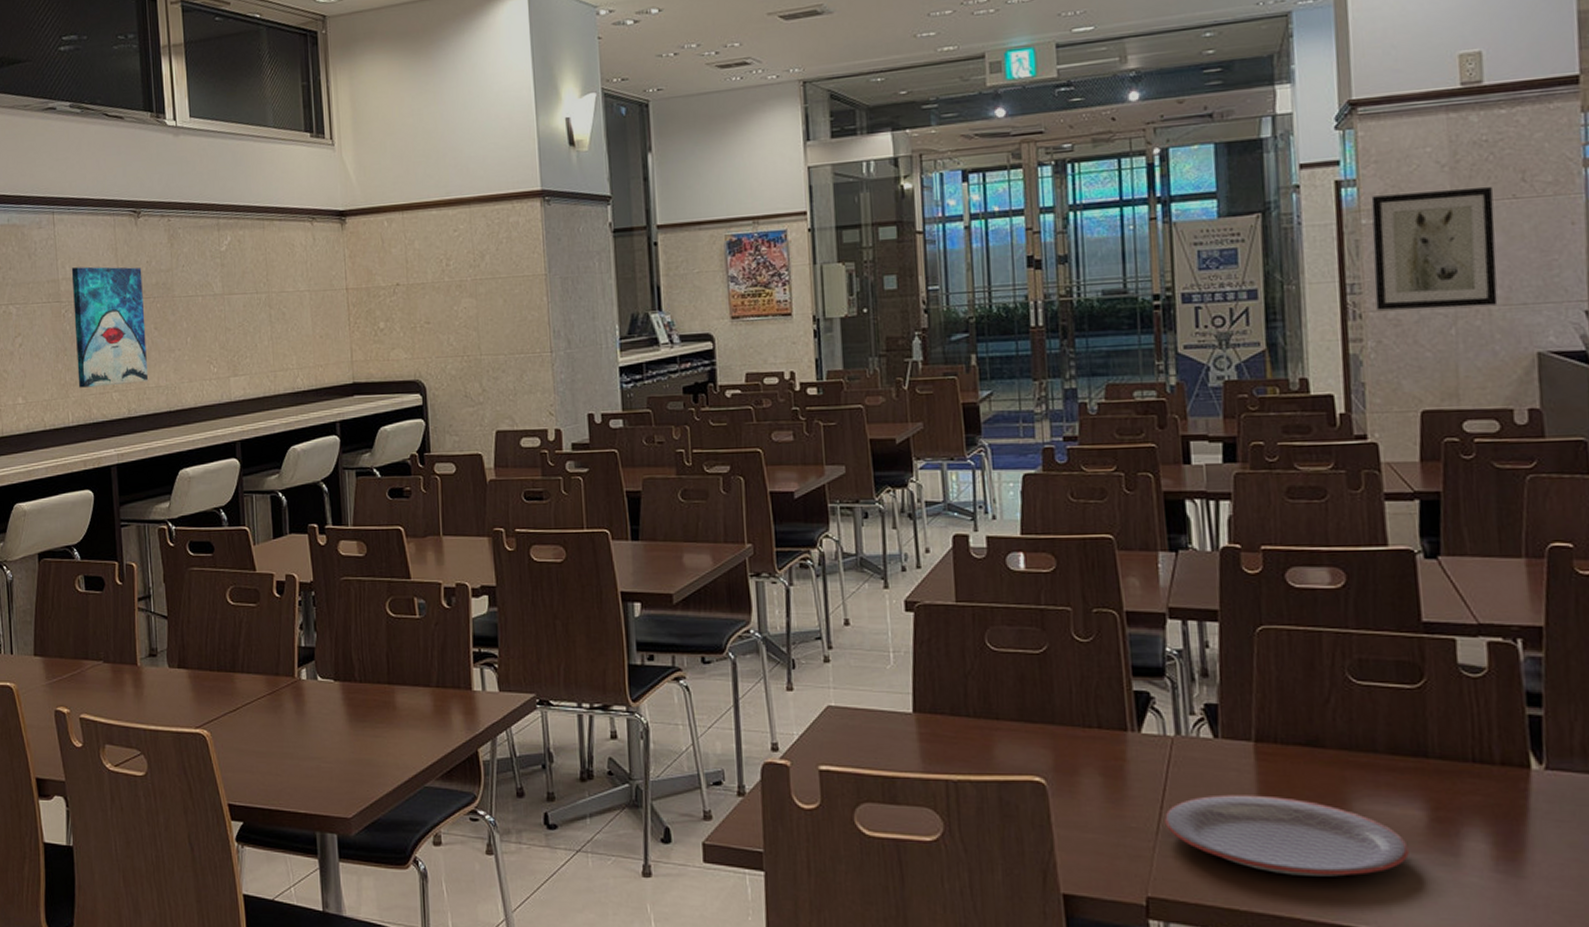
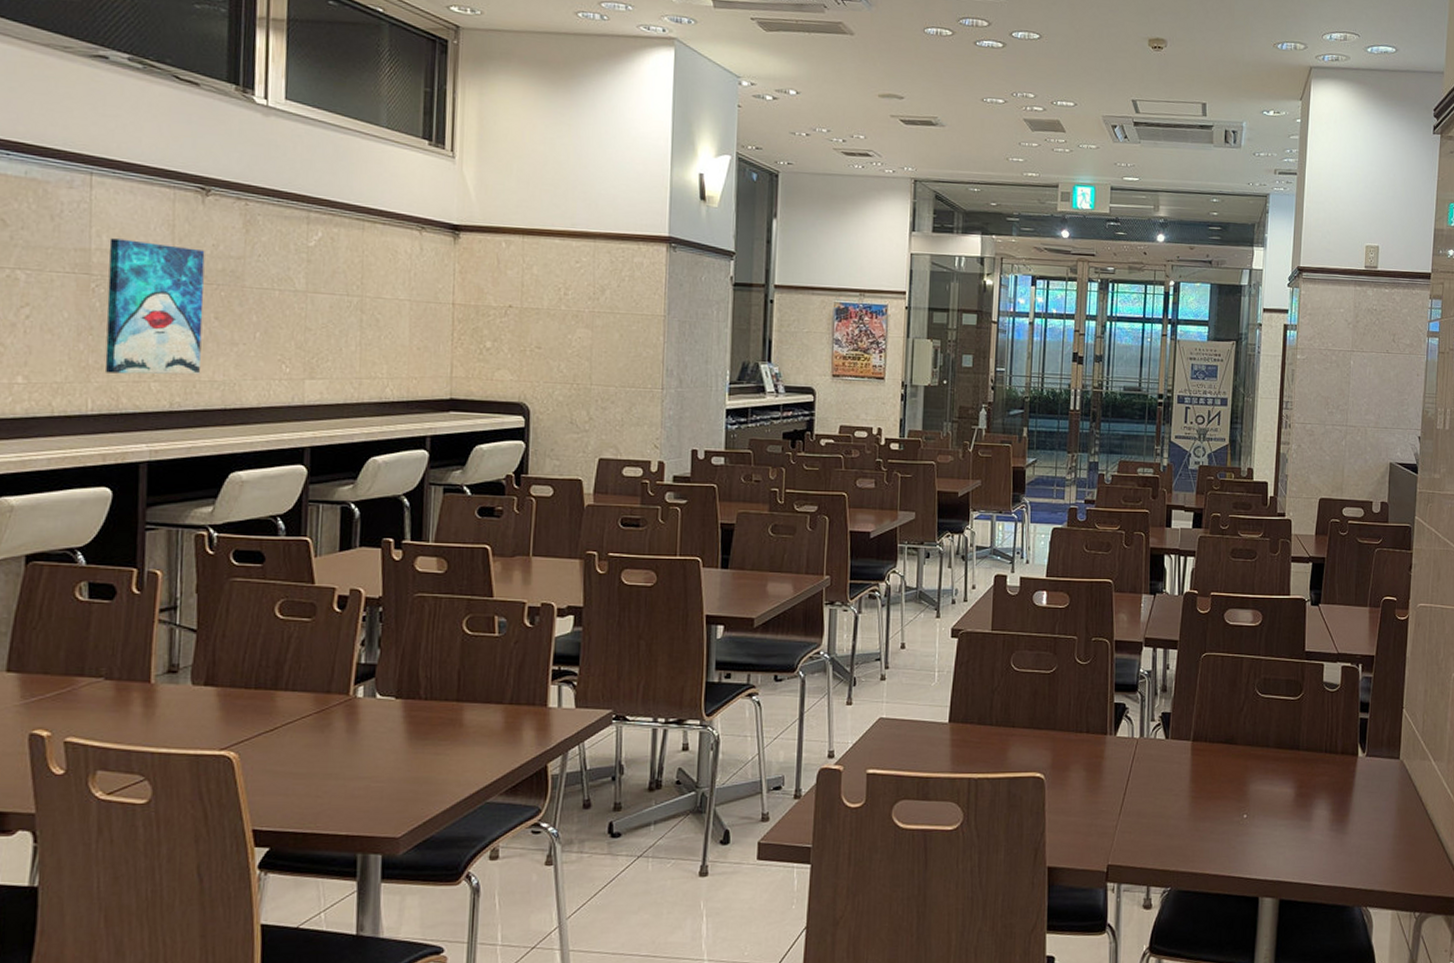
plate: present [1165,794,1409,877] -> none [1126,781,1281,842]
wall art: present [1371,187,1498,310] -> none [1300,339,1375,427]

